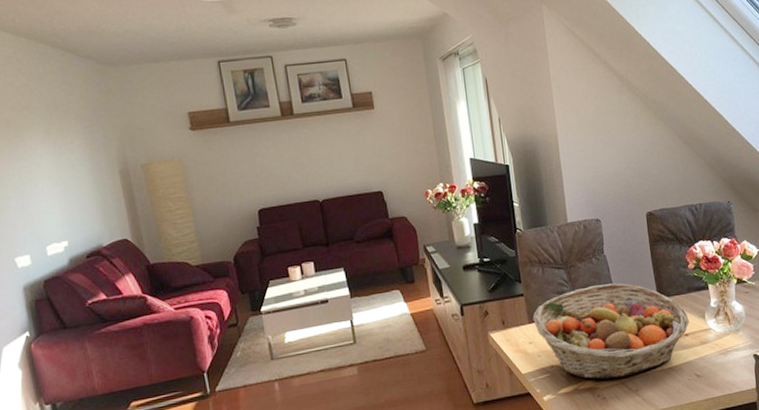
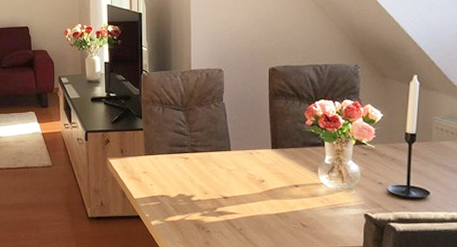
fruit basket: present [533,283,690,380] -> none [149,129,301,216]

